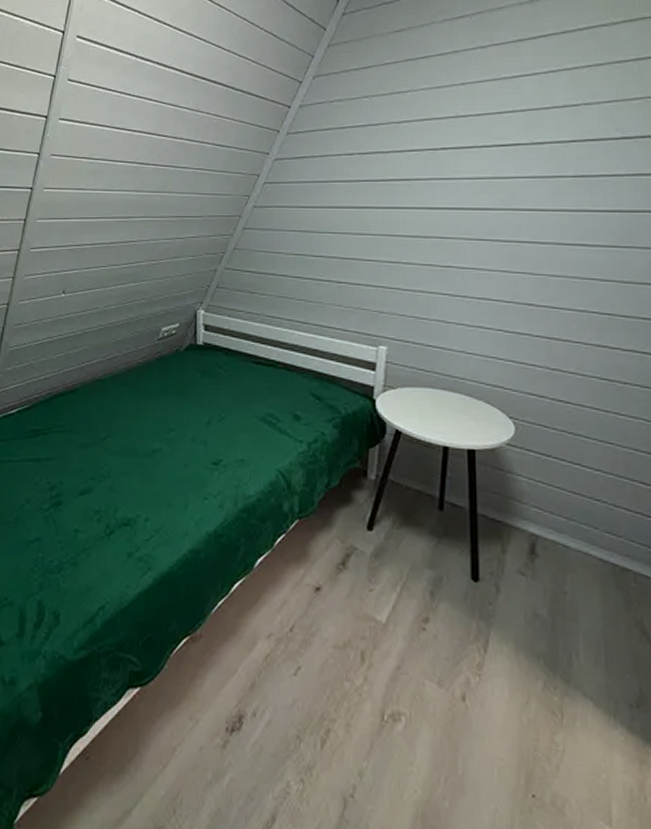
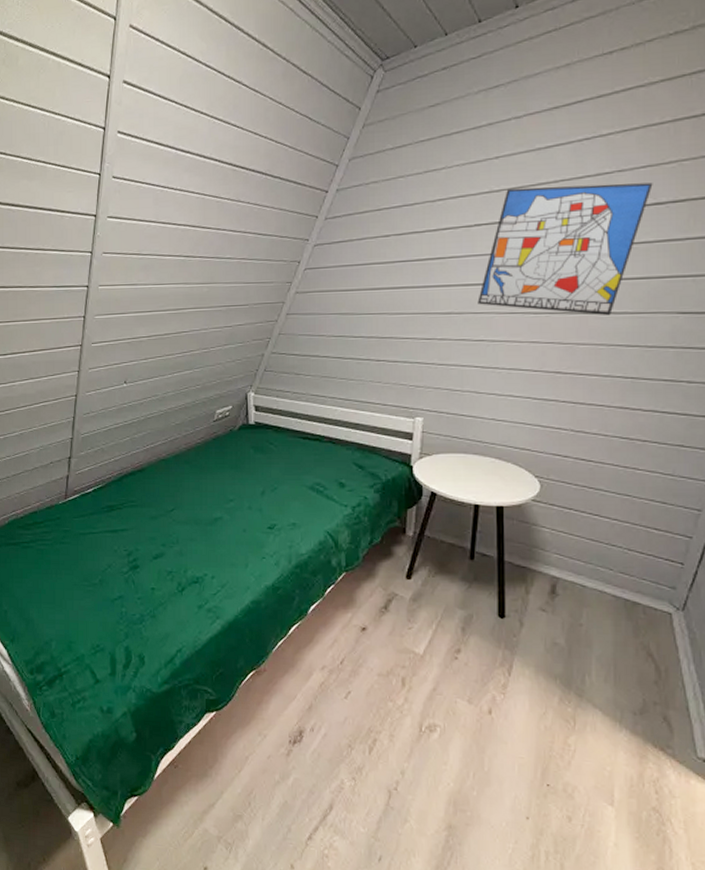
wall art: none [445,115,620,247] -> present [477,182,653,315]

